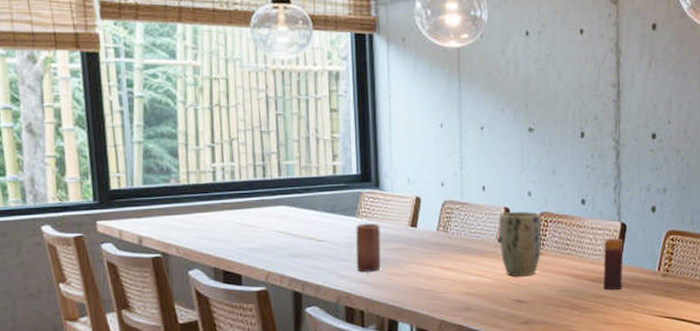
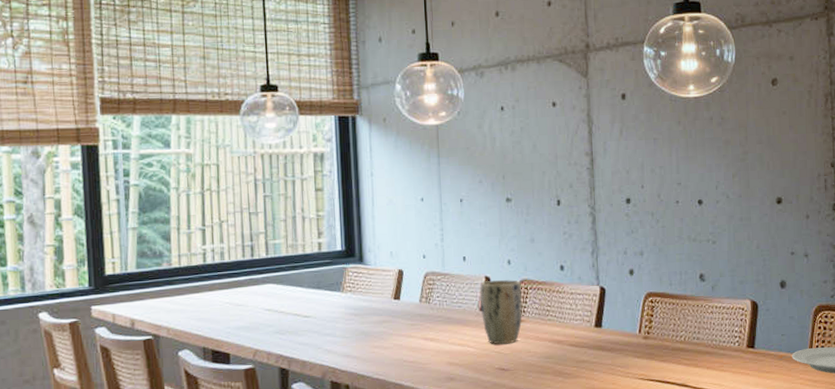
candle: present [356,224,381,272] -> none [341,298,366,346]
candle: present [603,238,623,290] -> none [584,302,604,355]

